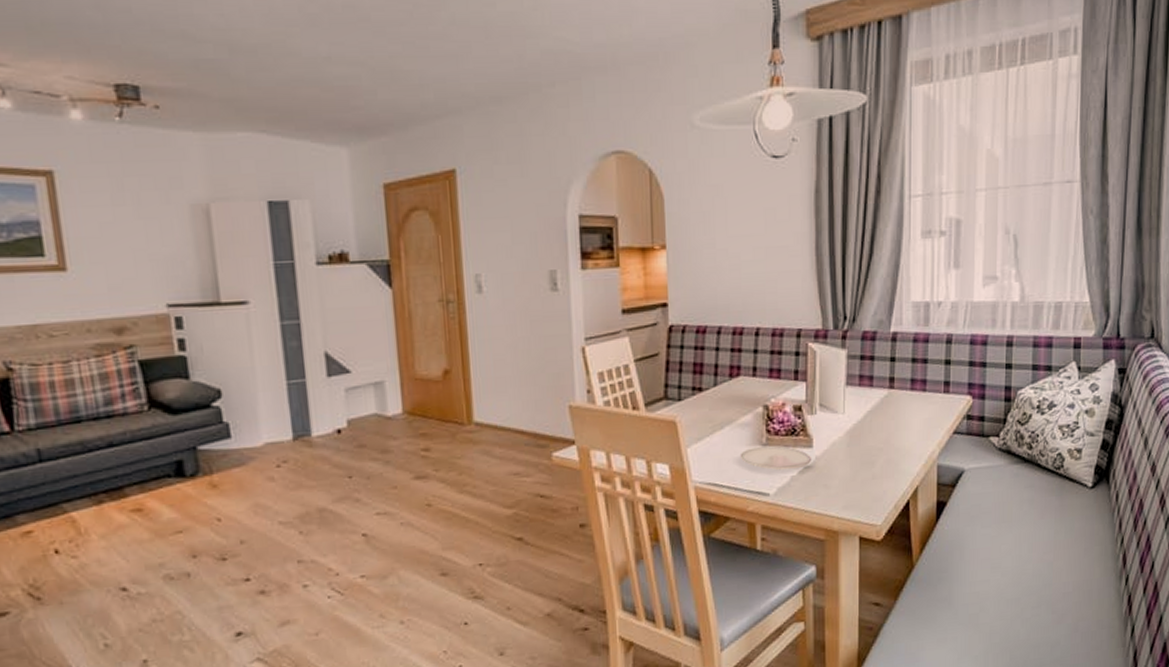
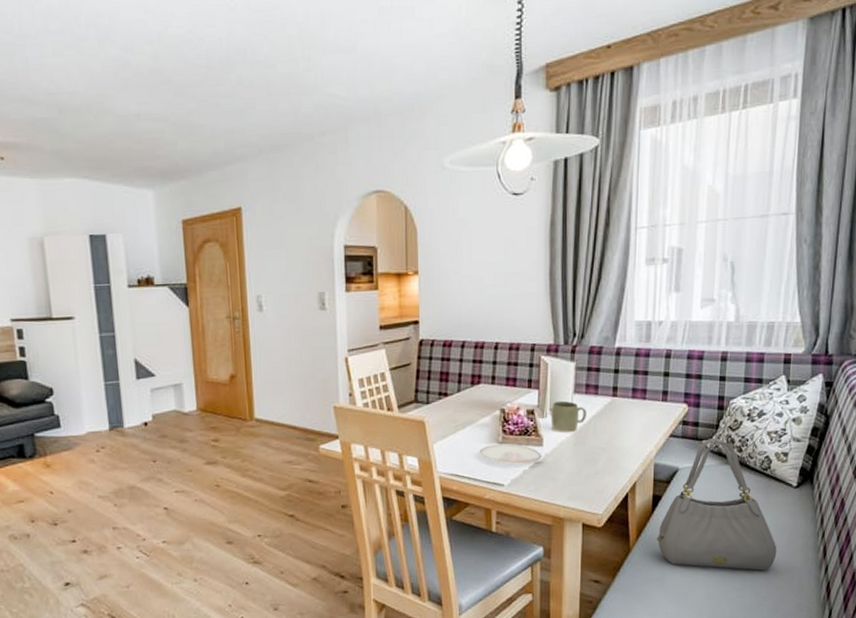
mug: none [820,394,861,432] -> present [550,400,586,433]
handbag: none [942,434,1074,585] -> present [656,438,777,571]

